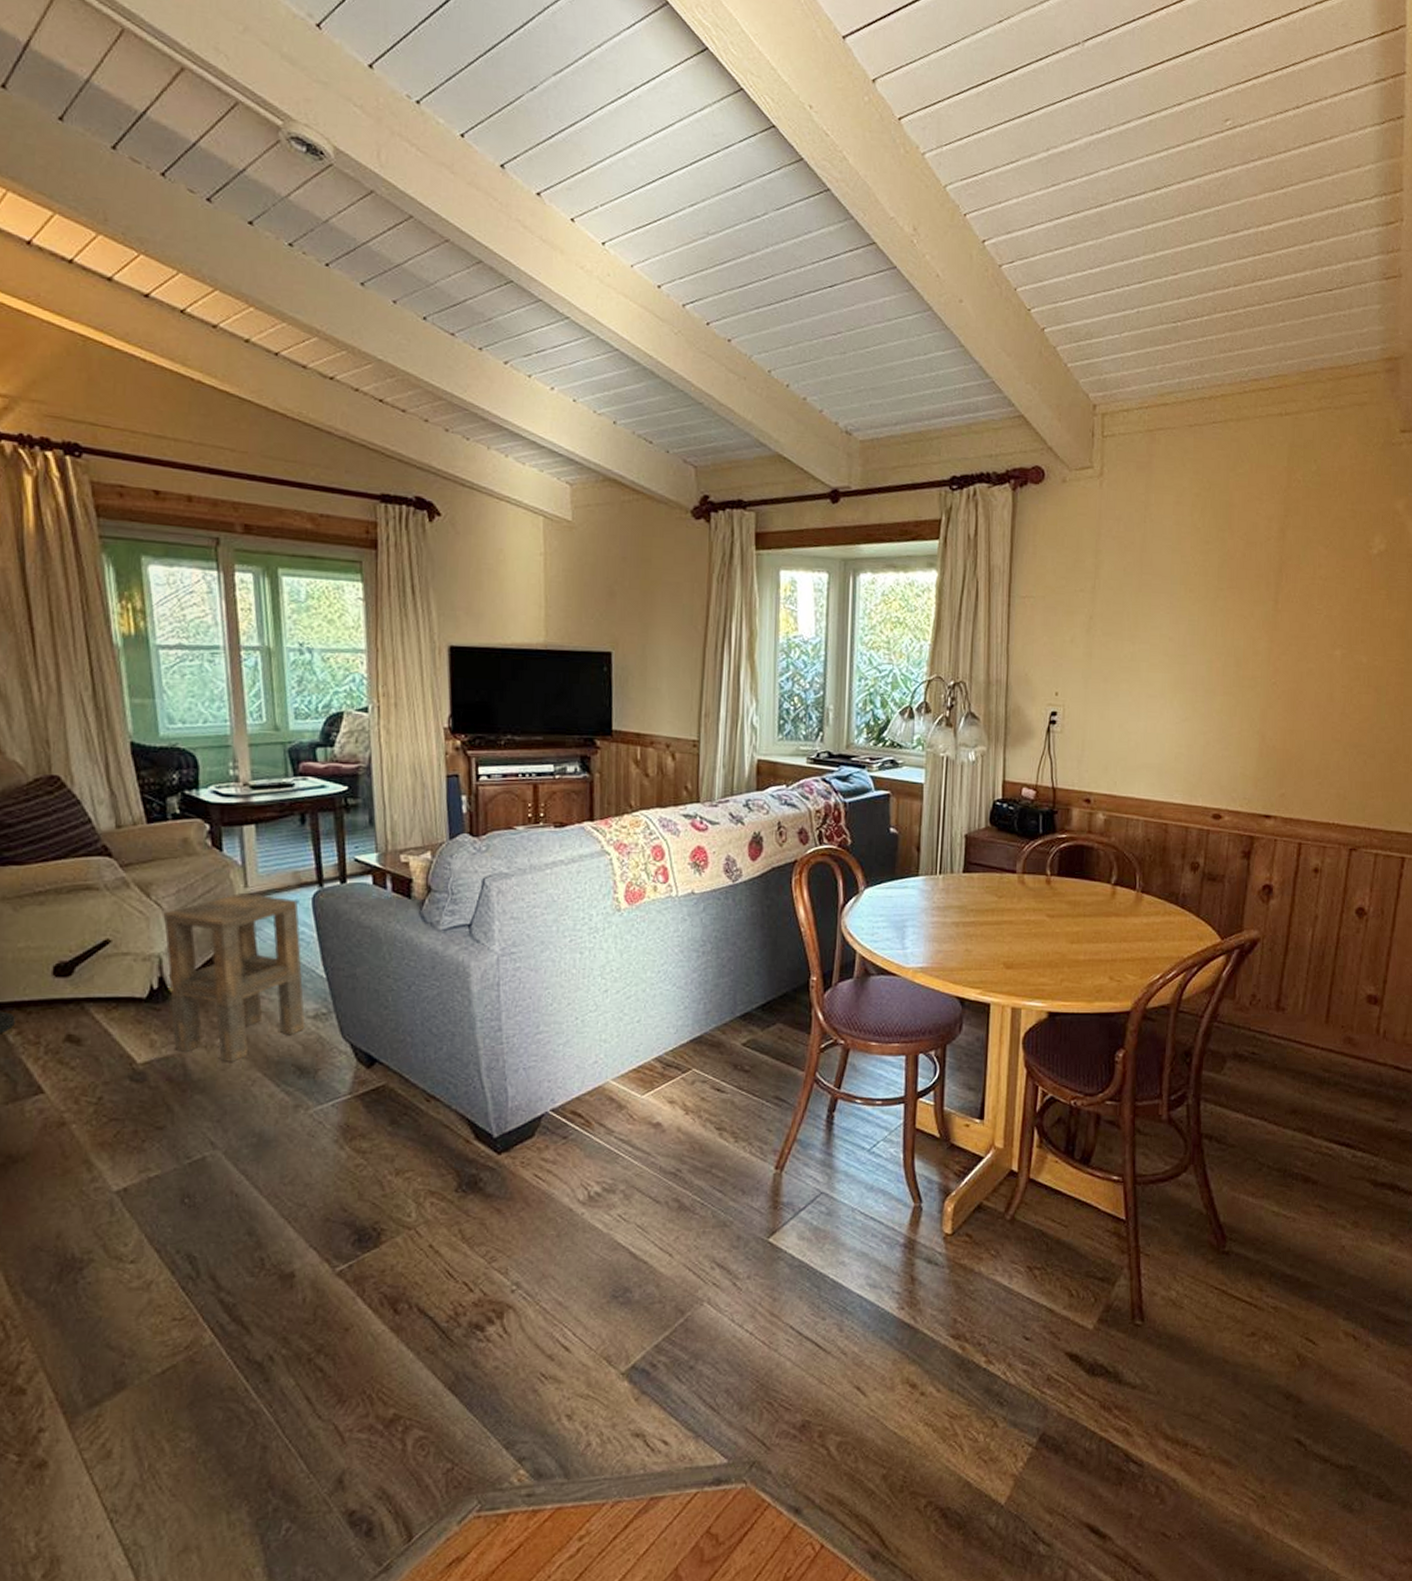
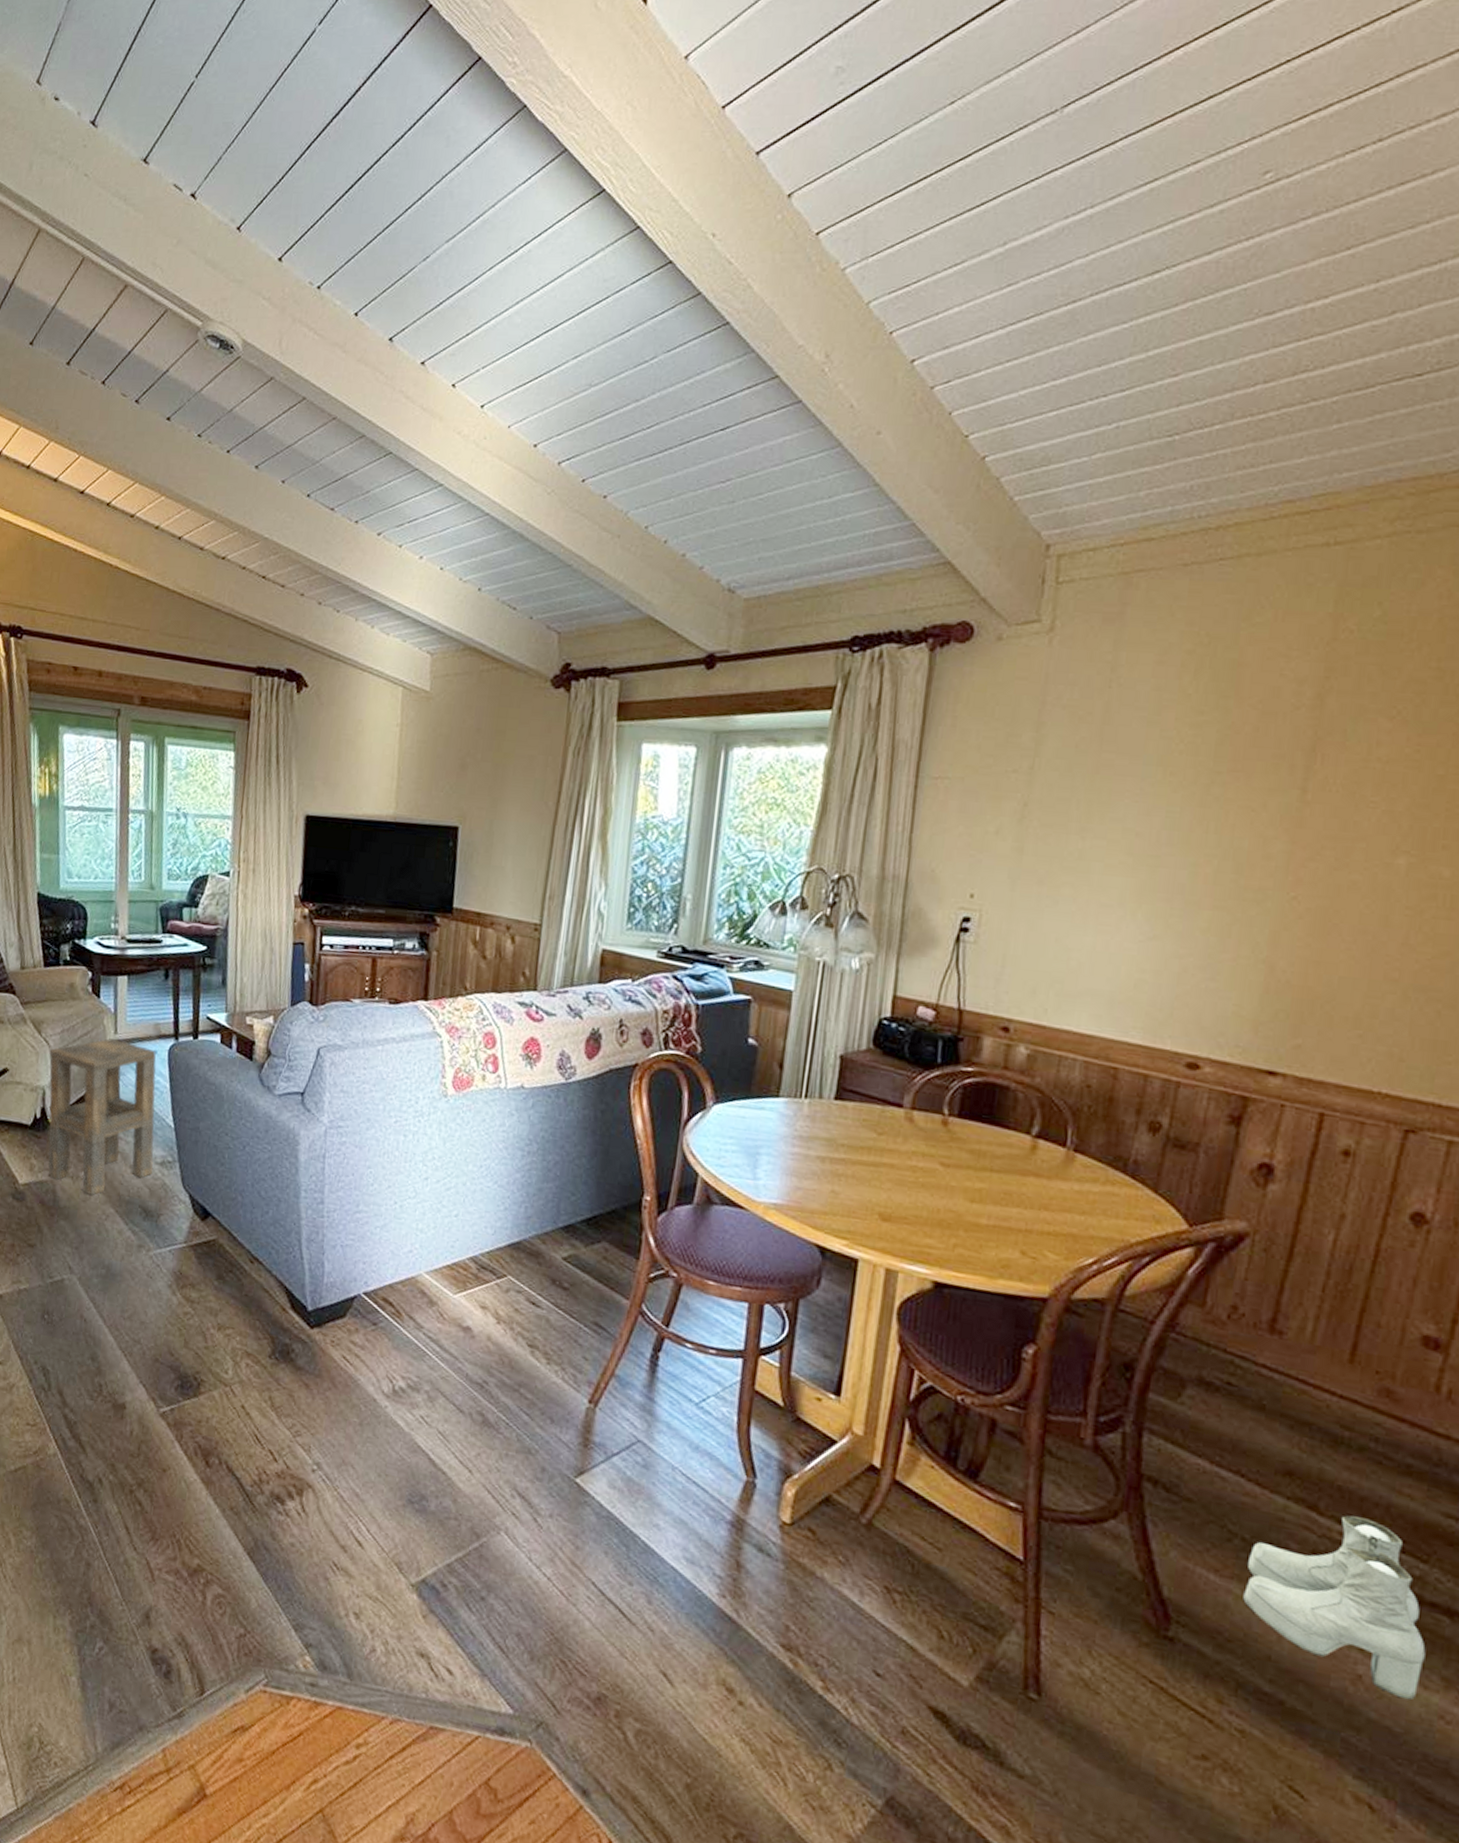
boots: none [1271,1133,1380,1254] -> present [1243,1515,1426,1699]

